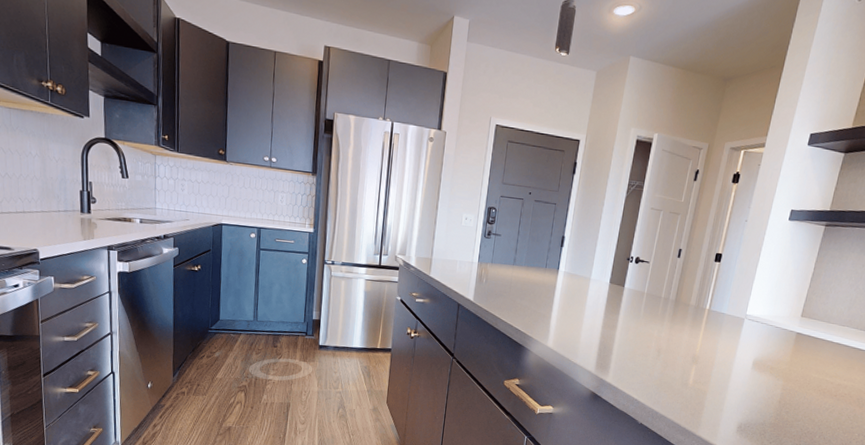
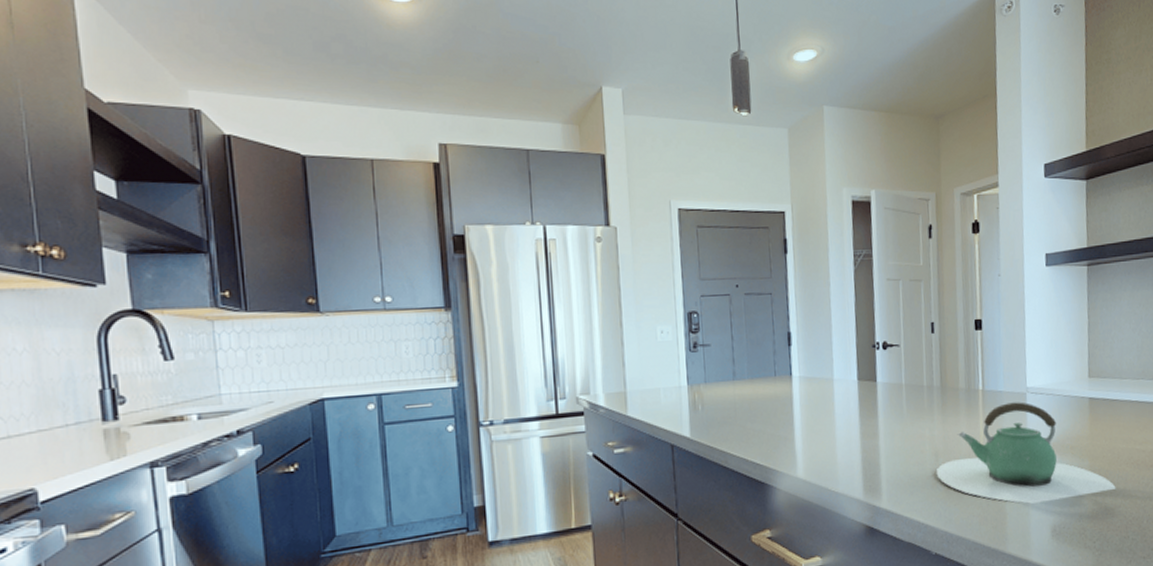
teapot: none [655,323,800,407] -> present [936,402,1116,504]

